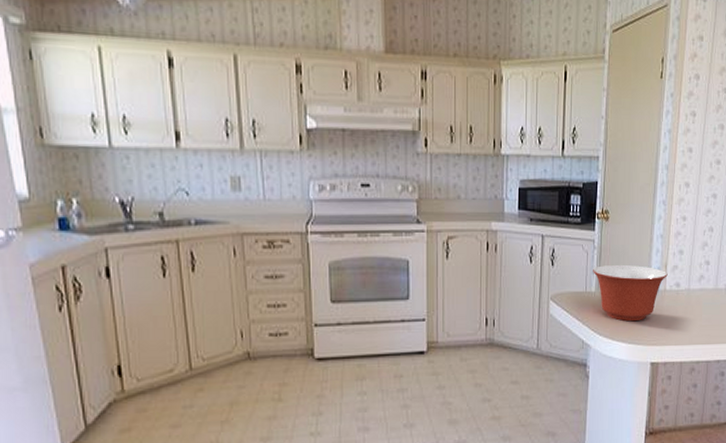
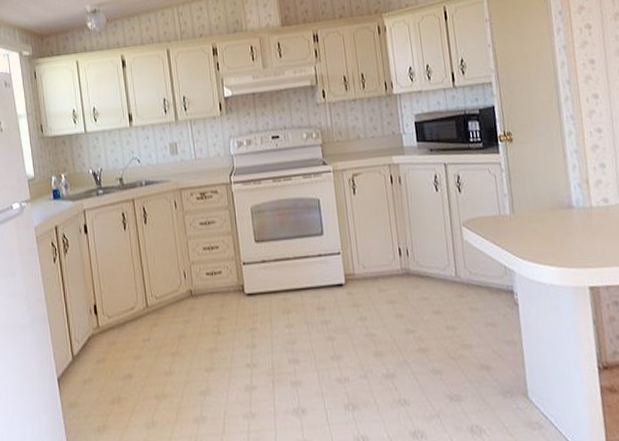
mixing bowl: present [593,264,668,322] -> none [504,183,592,243]

